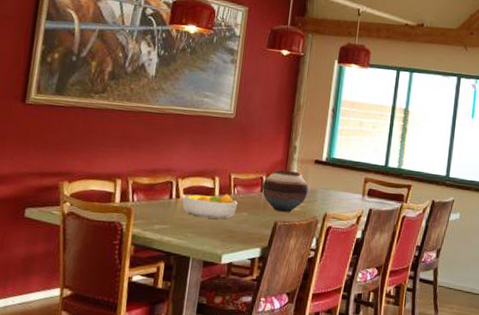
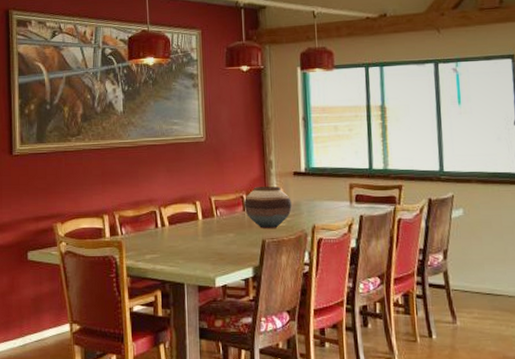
fruit bowl: present [182,194,238,219] -> none [167,217,223,243]

